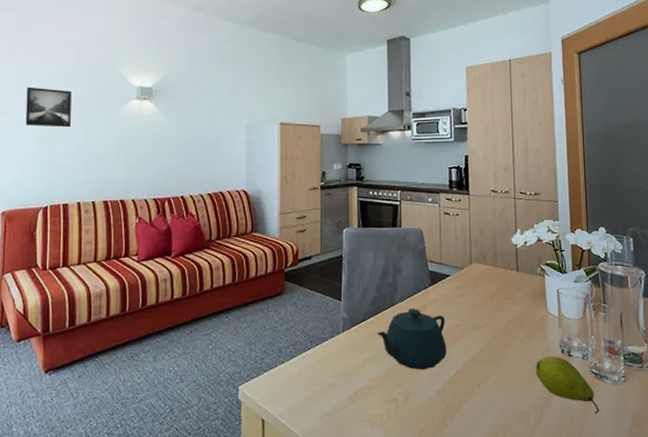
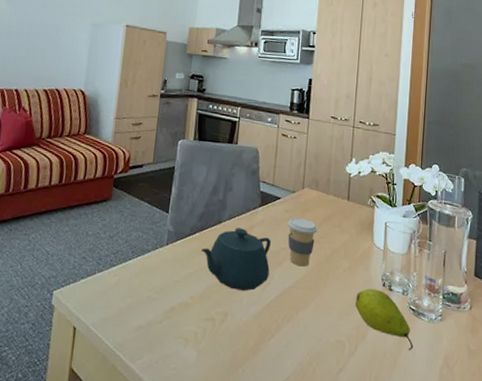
coffee cup: none [459,293,491,341] -> present [287,218,318,267]

